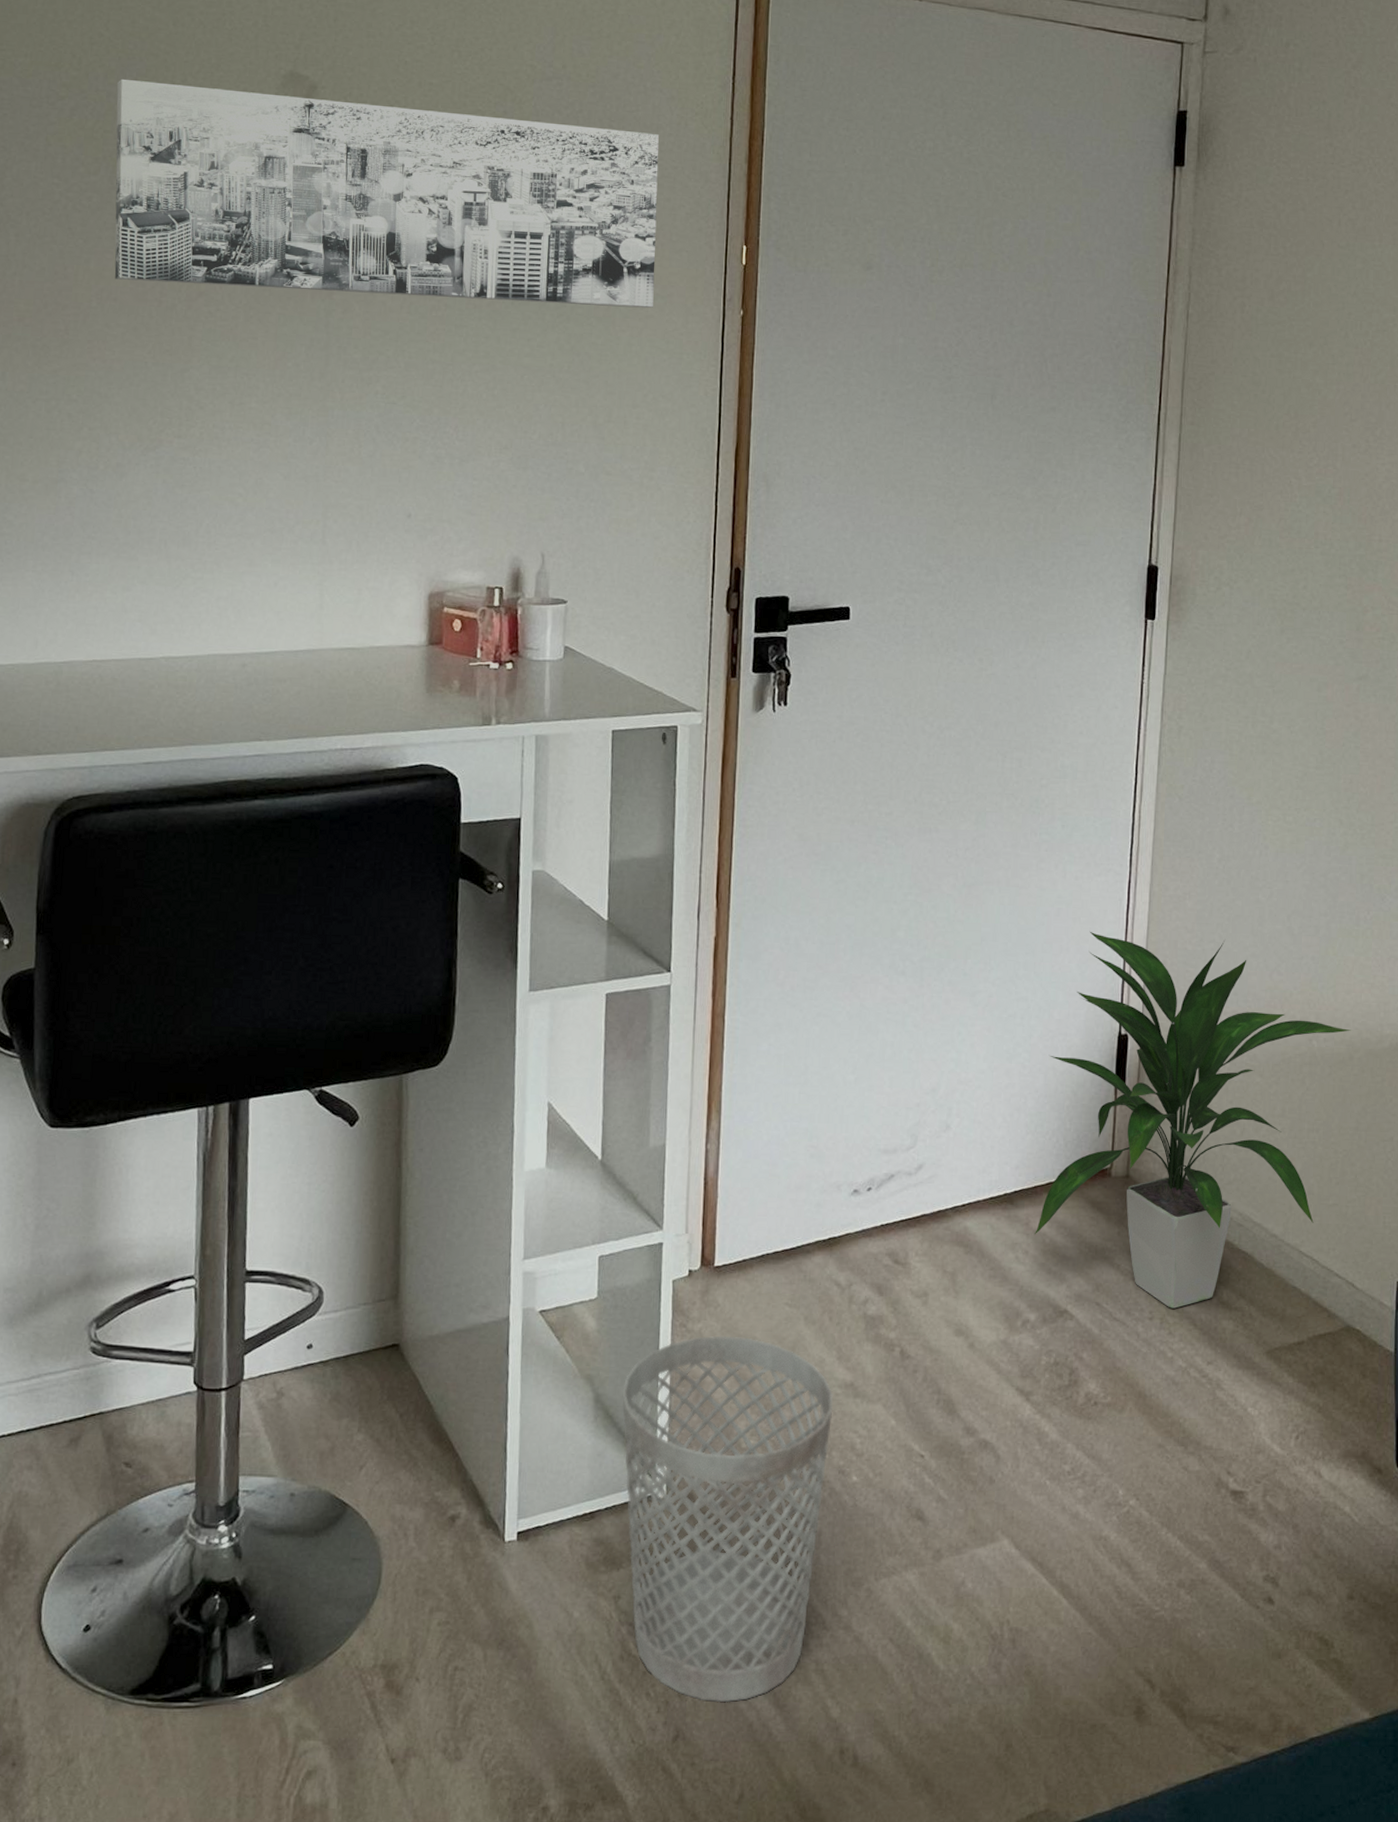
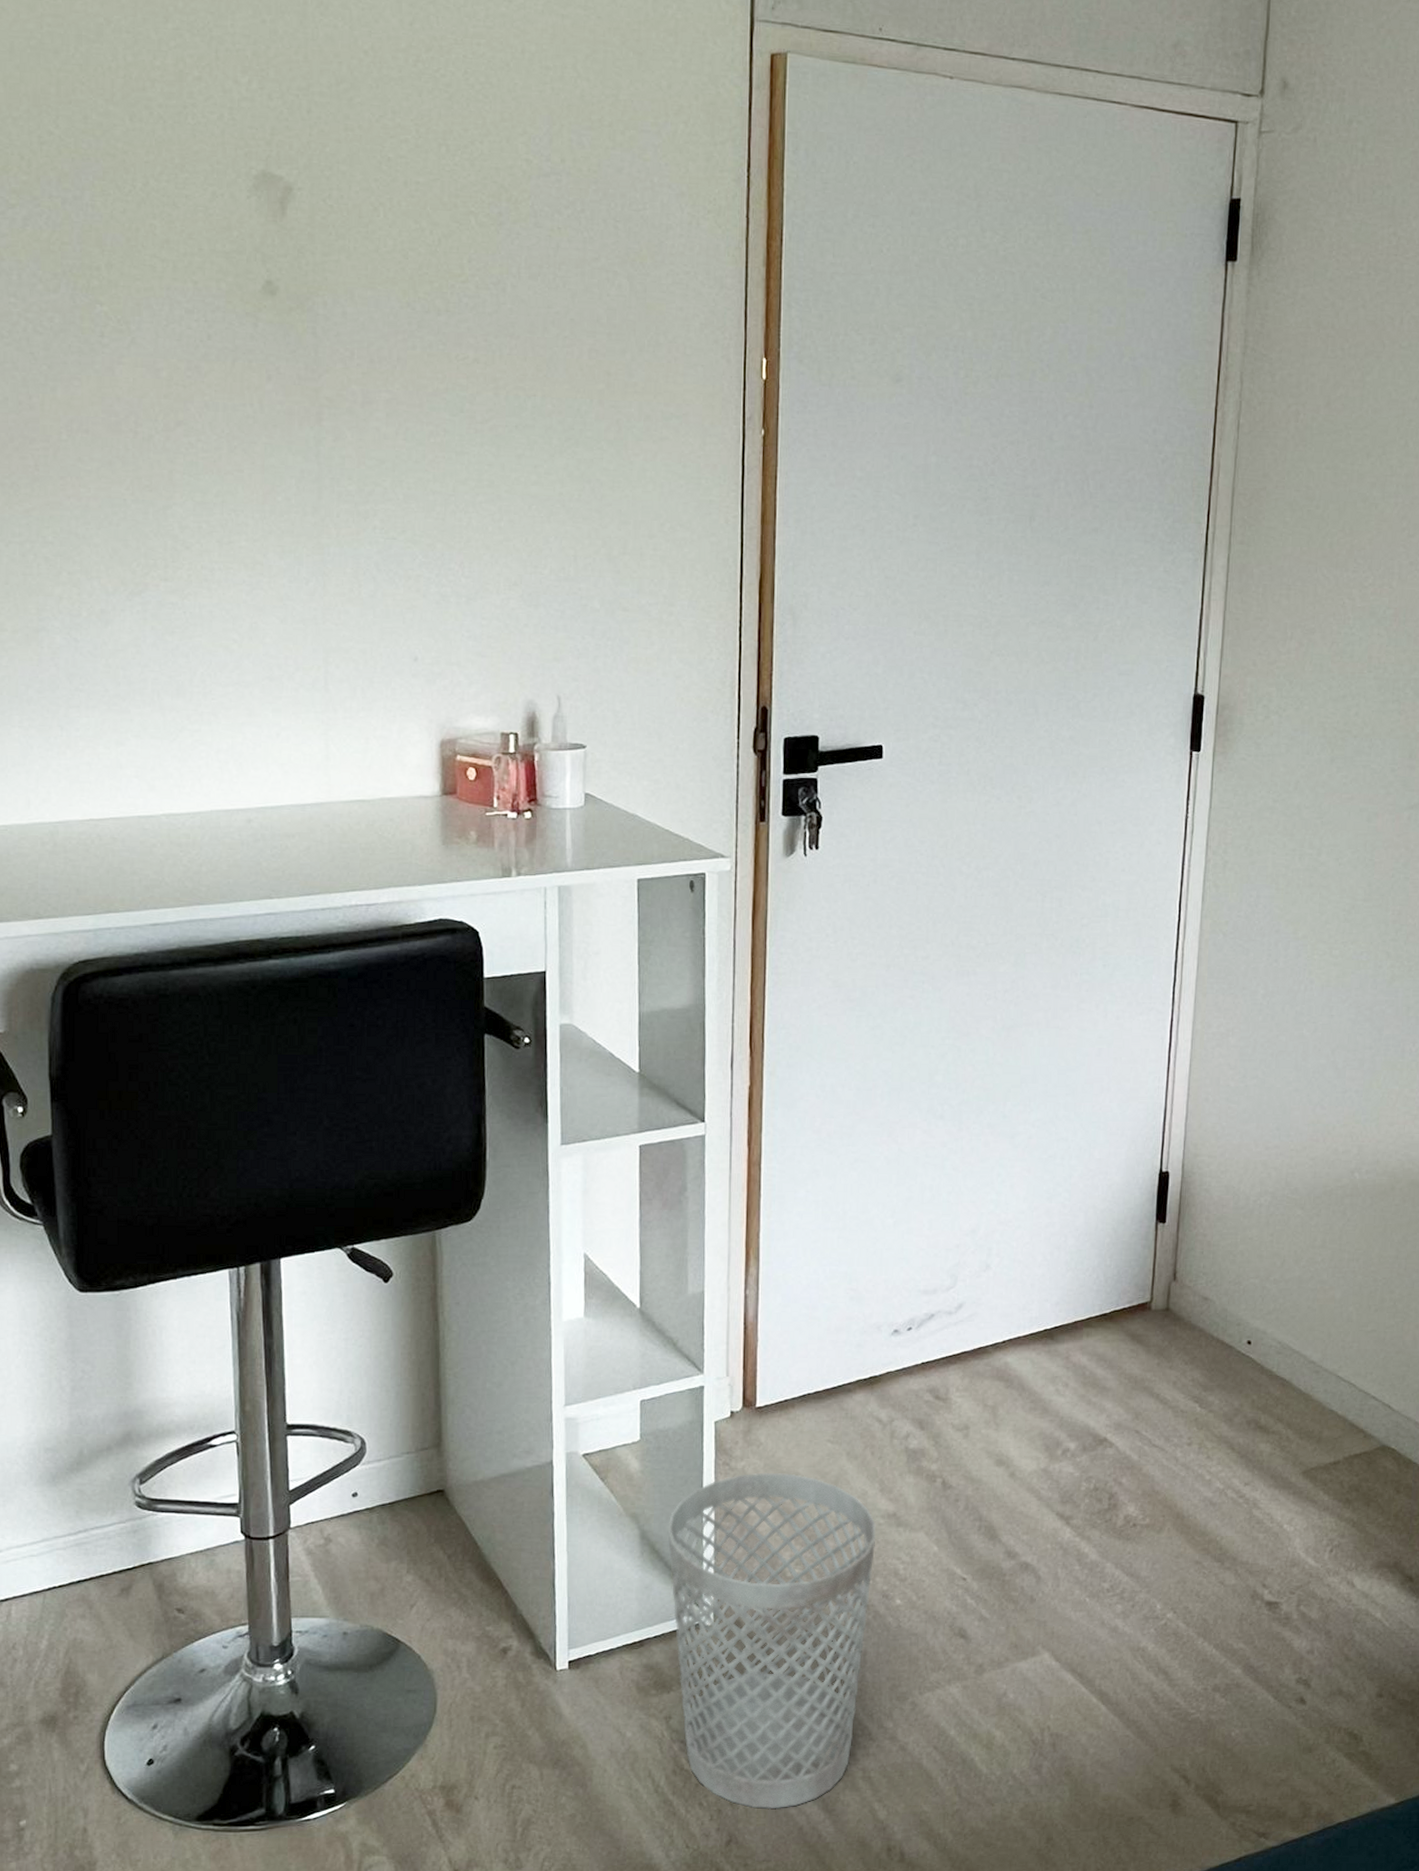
wall art: present [114,78,659,309] -> none [73,182,669,430]
indoor plant: present [1034,931,1351,1309] -> none [1074,1070,1393,1434]

